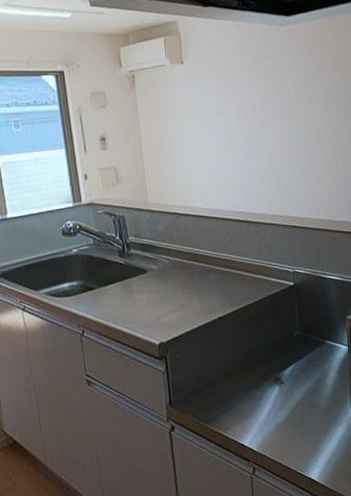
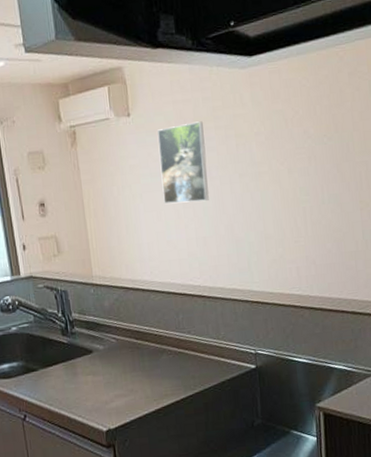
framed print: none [207,69,253,140] -> present [158,121,209,204]

